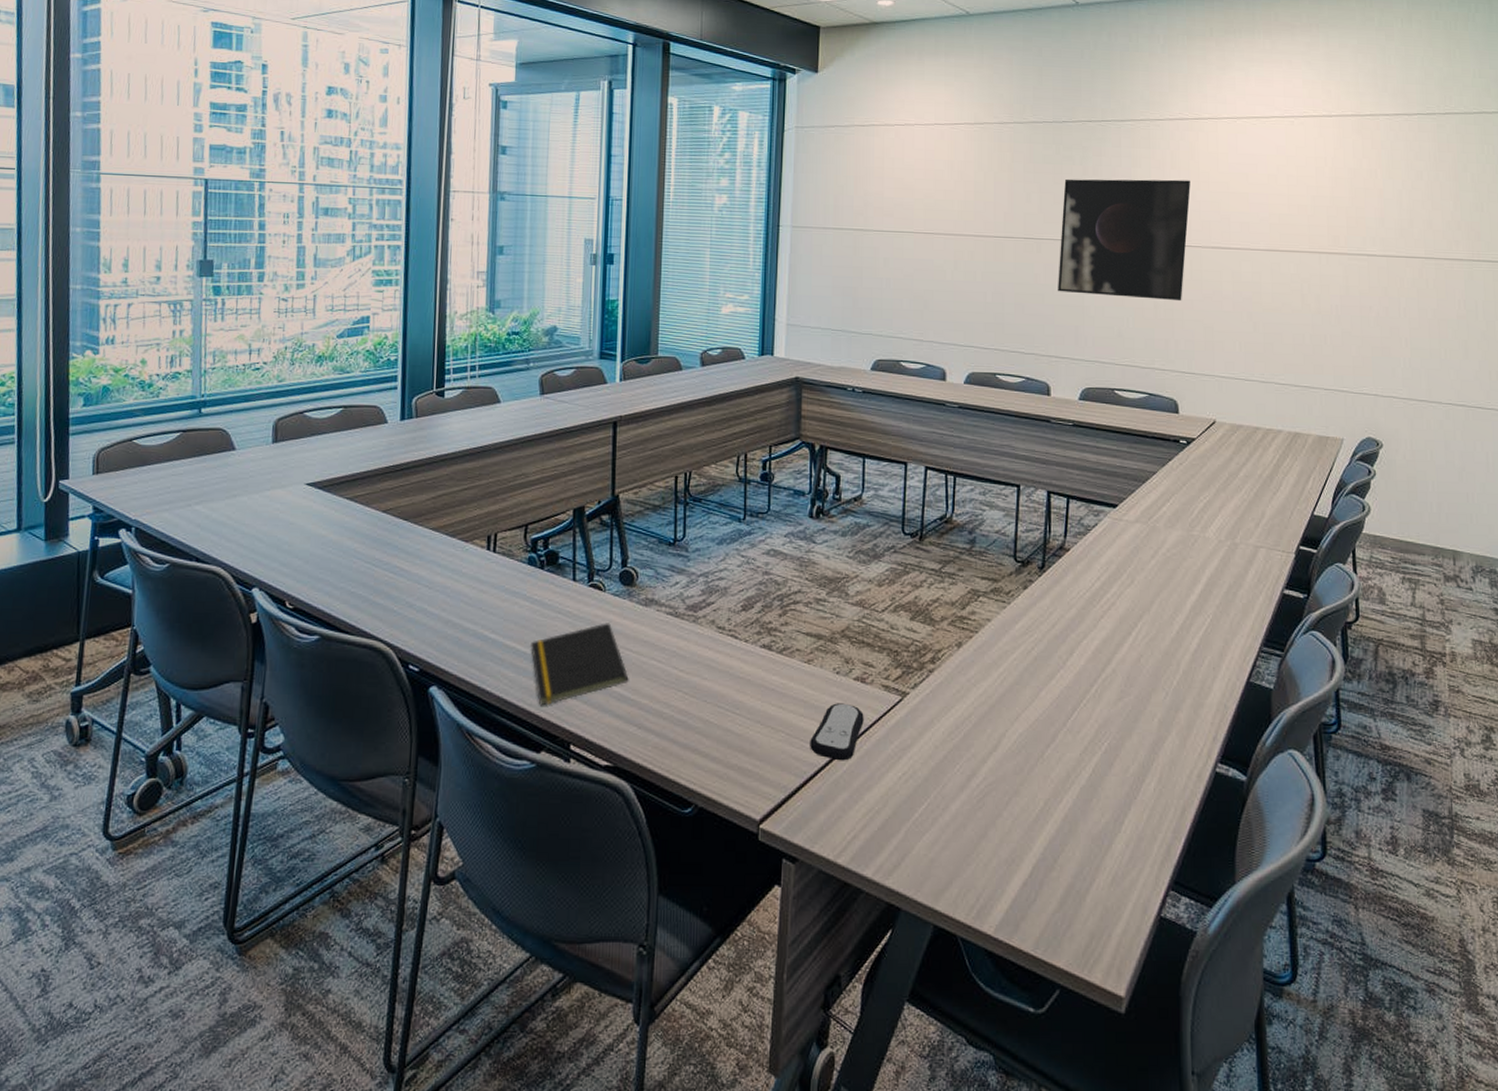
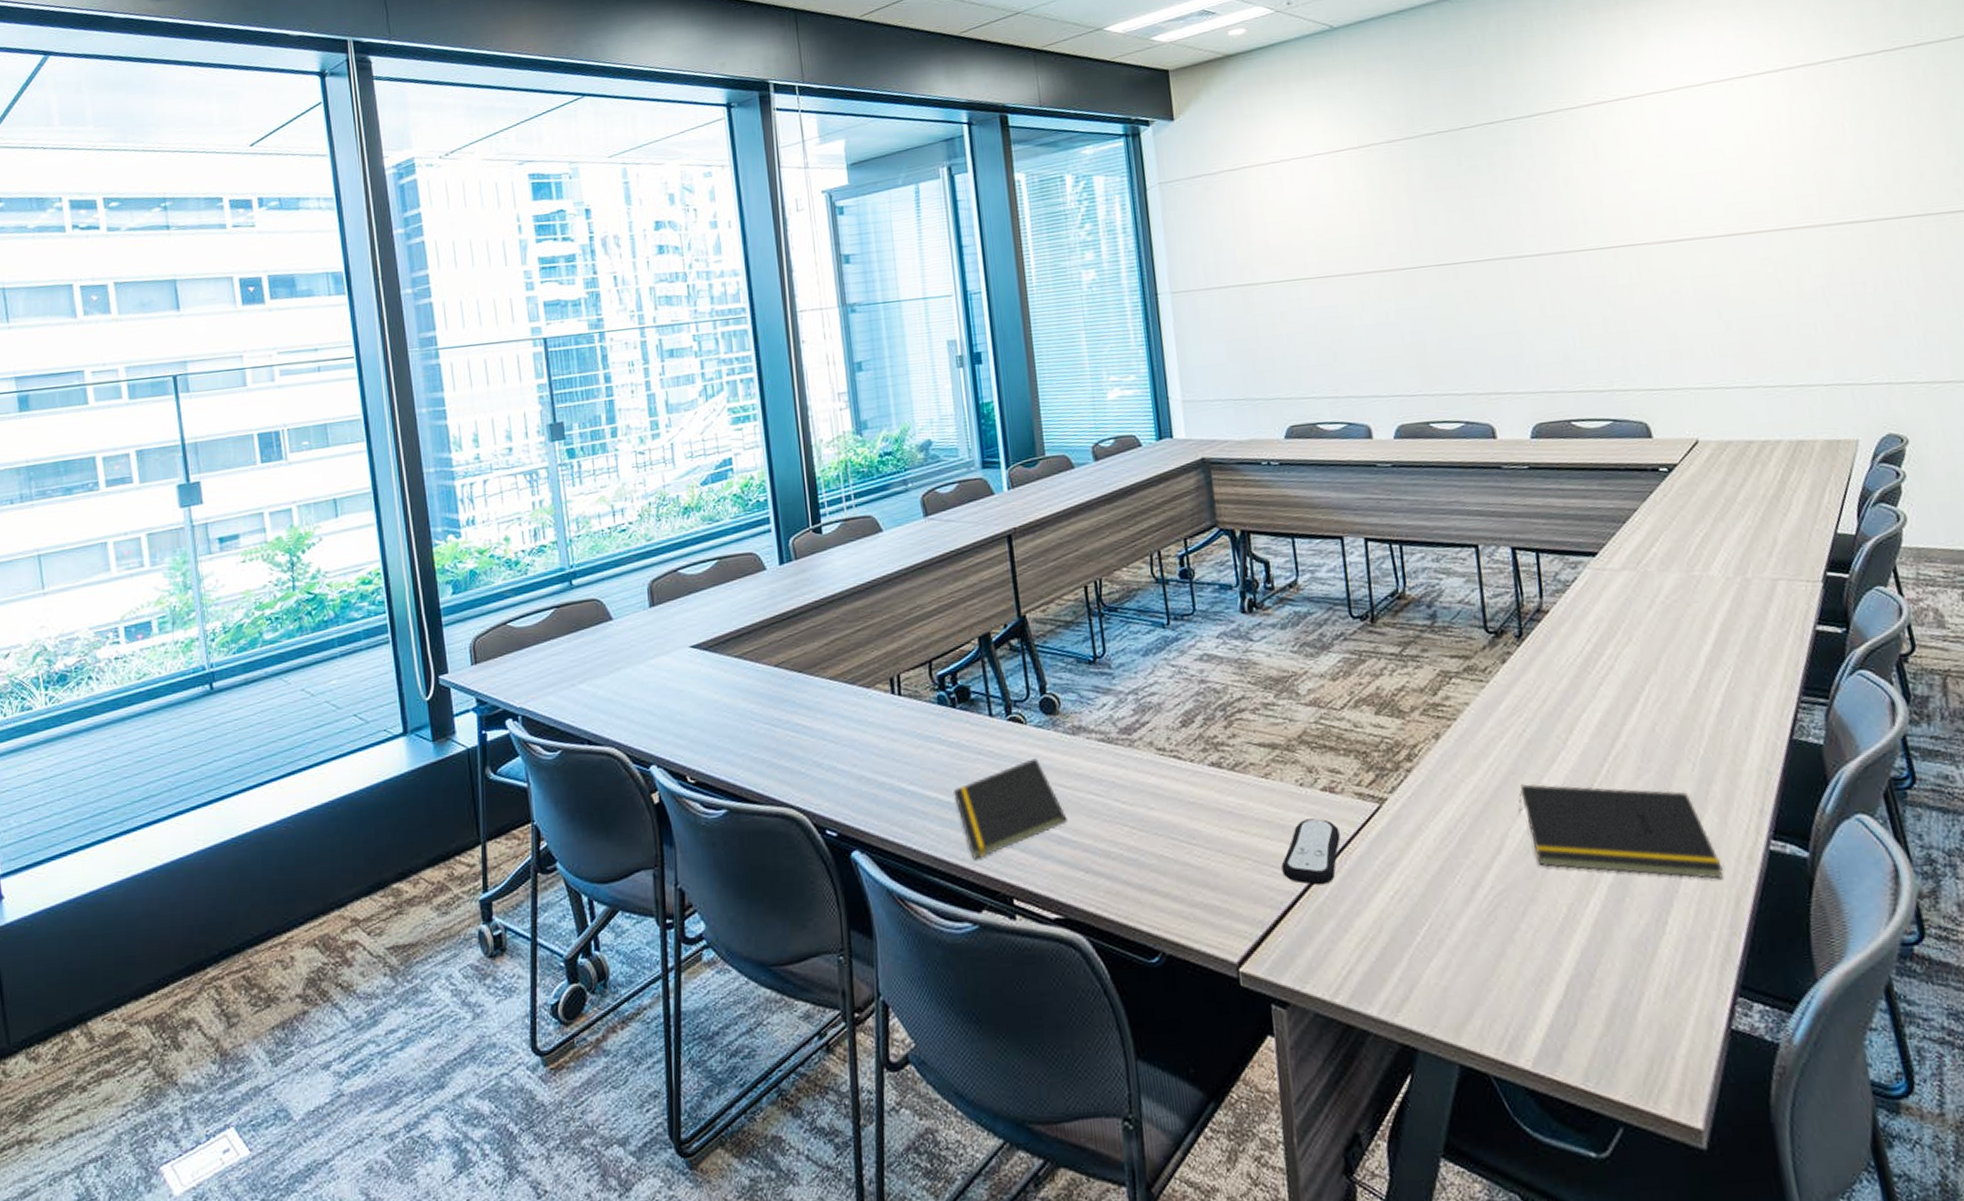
notepad: none [1018,694,1176,791] -> present [1518,783,1723,879]
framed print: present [1058,179,1190,301] -> none [1472,170,1634,320]

